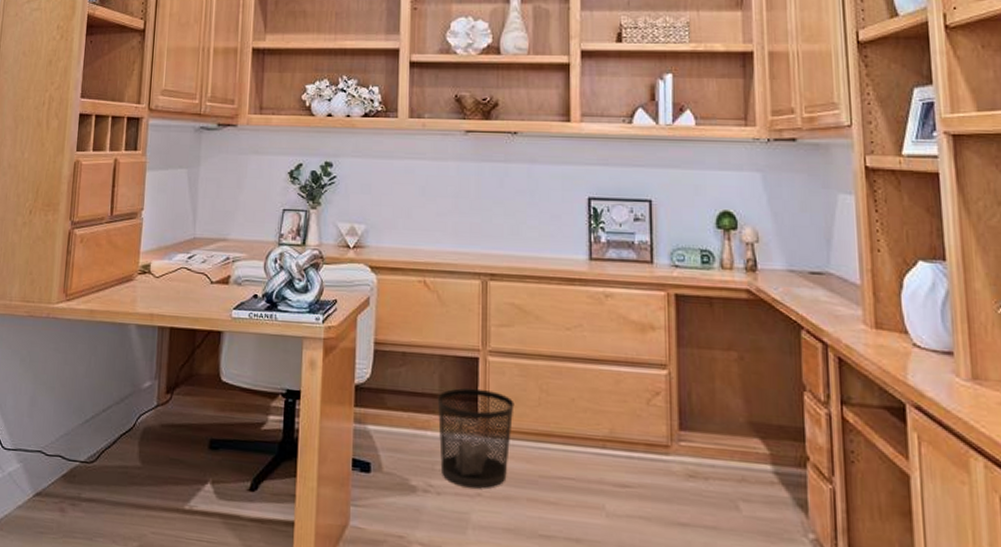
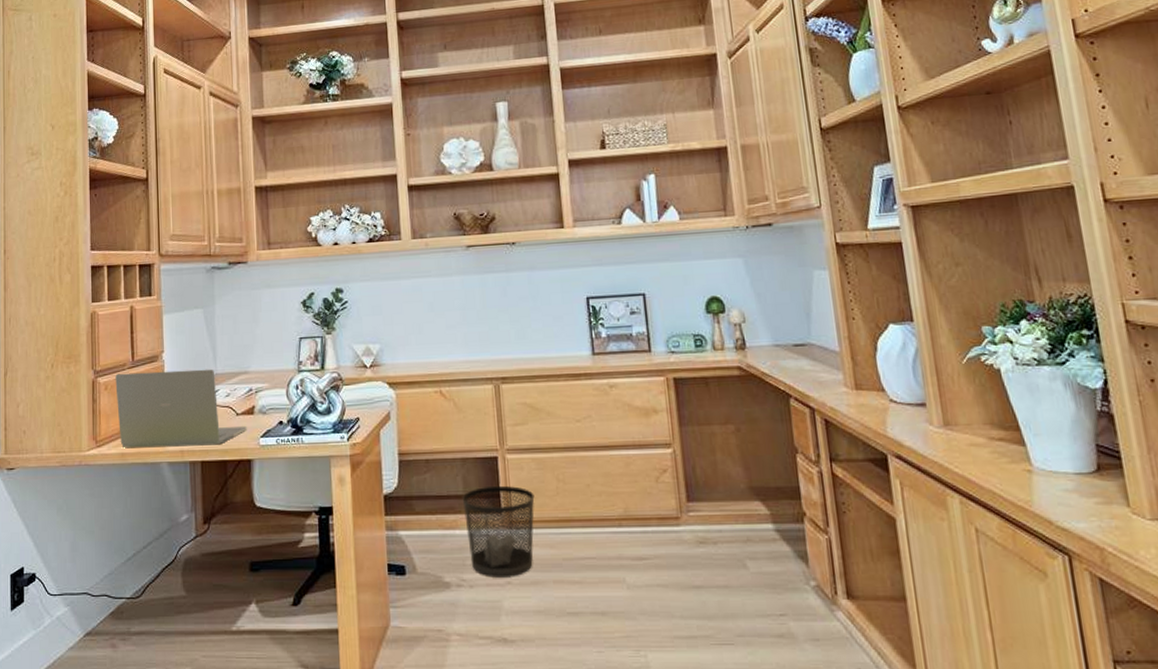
laptop: none [90,227,220,312] -> present [115,369,247,449]

